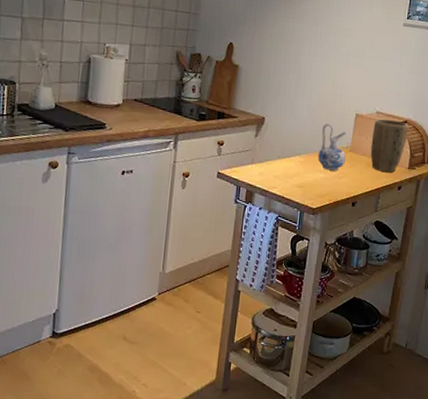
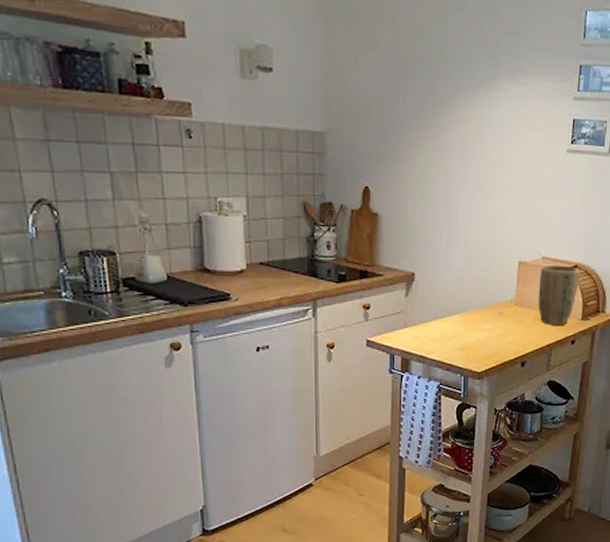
ceramic pitcher: present [317,122,347,171] -> none [479,274,511,329]

